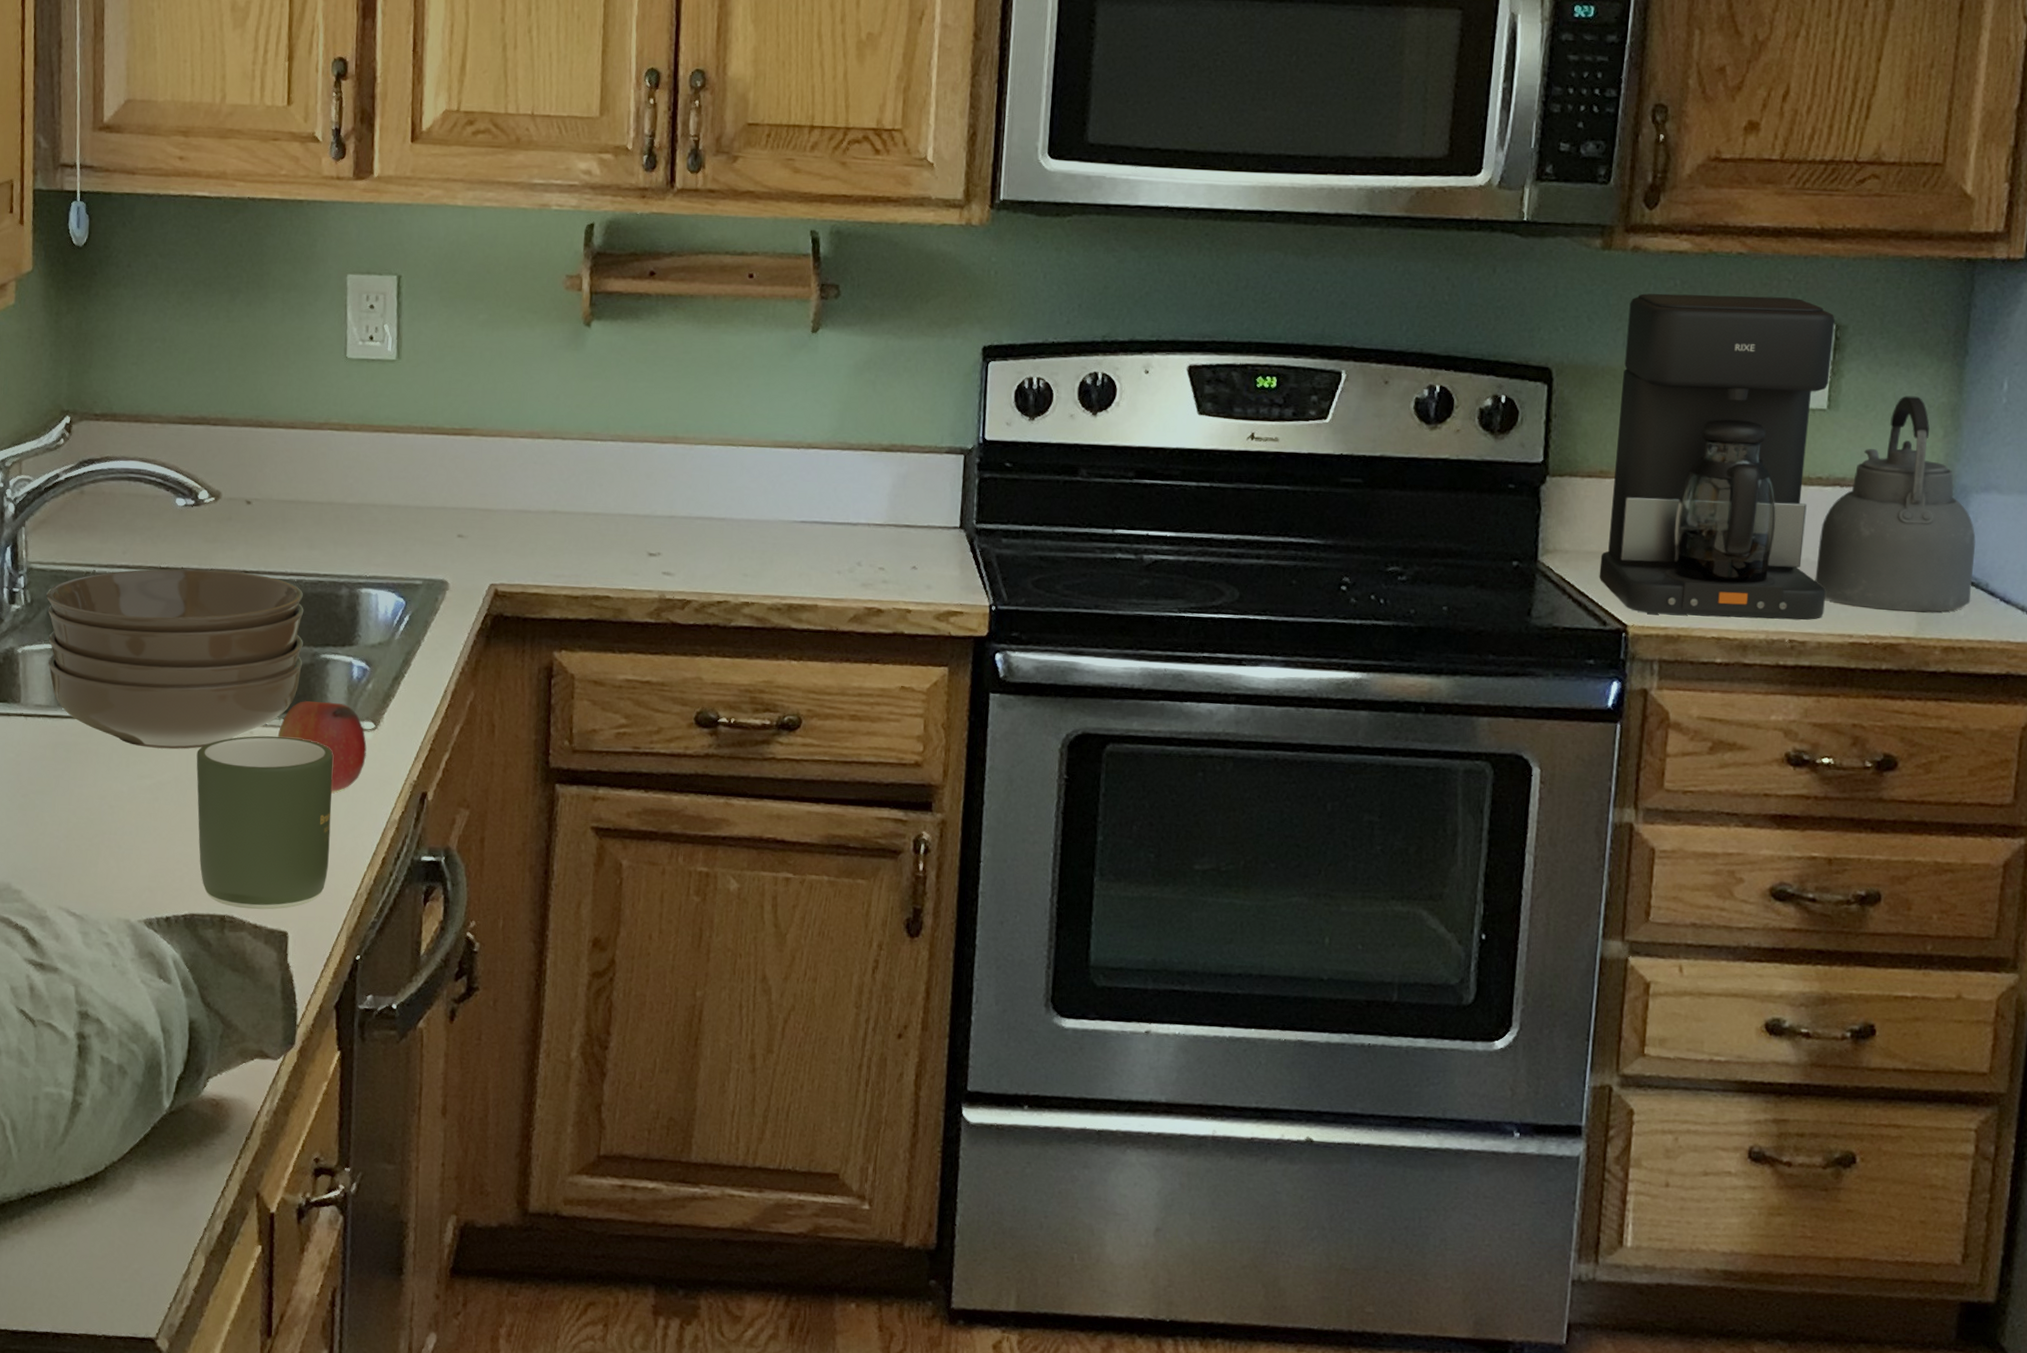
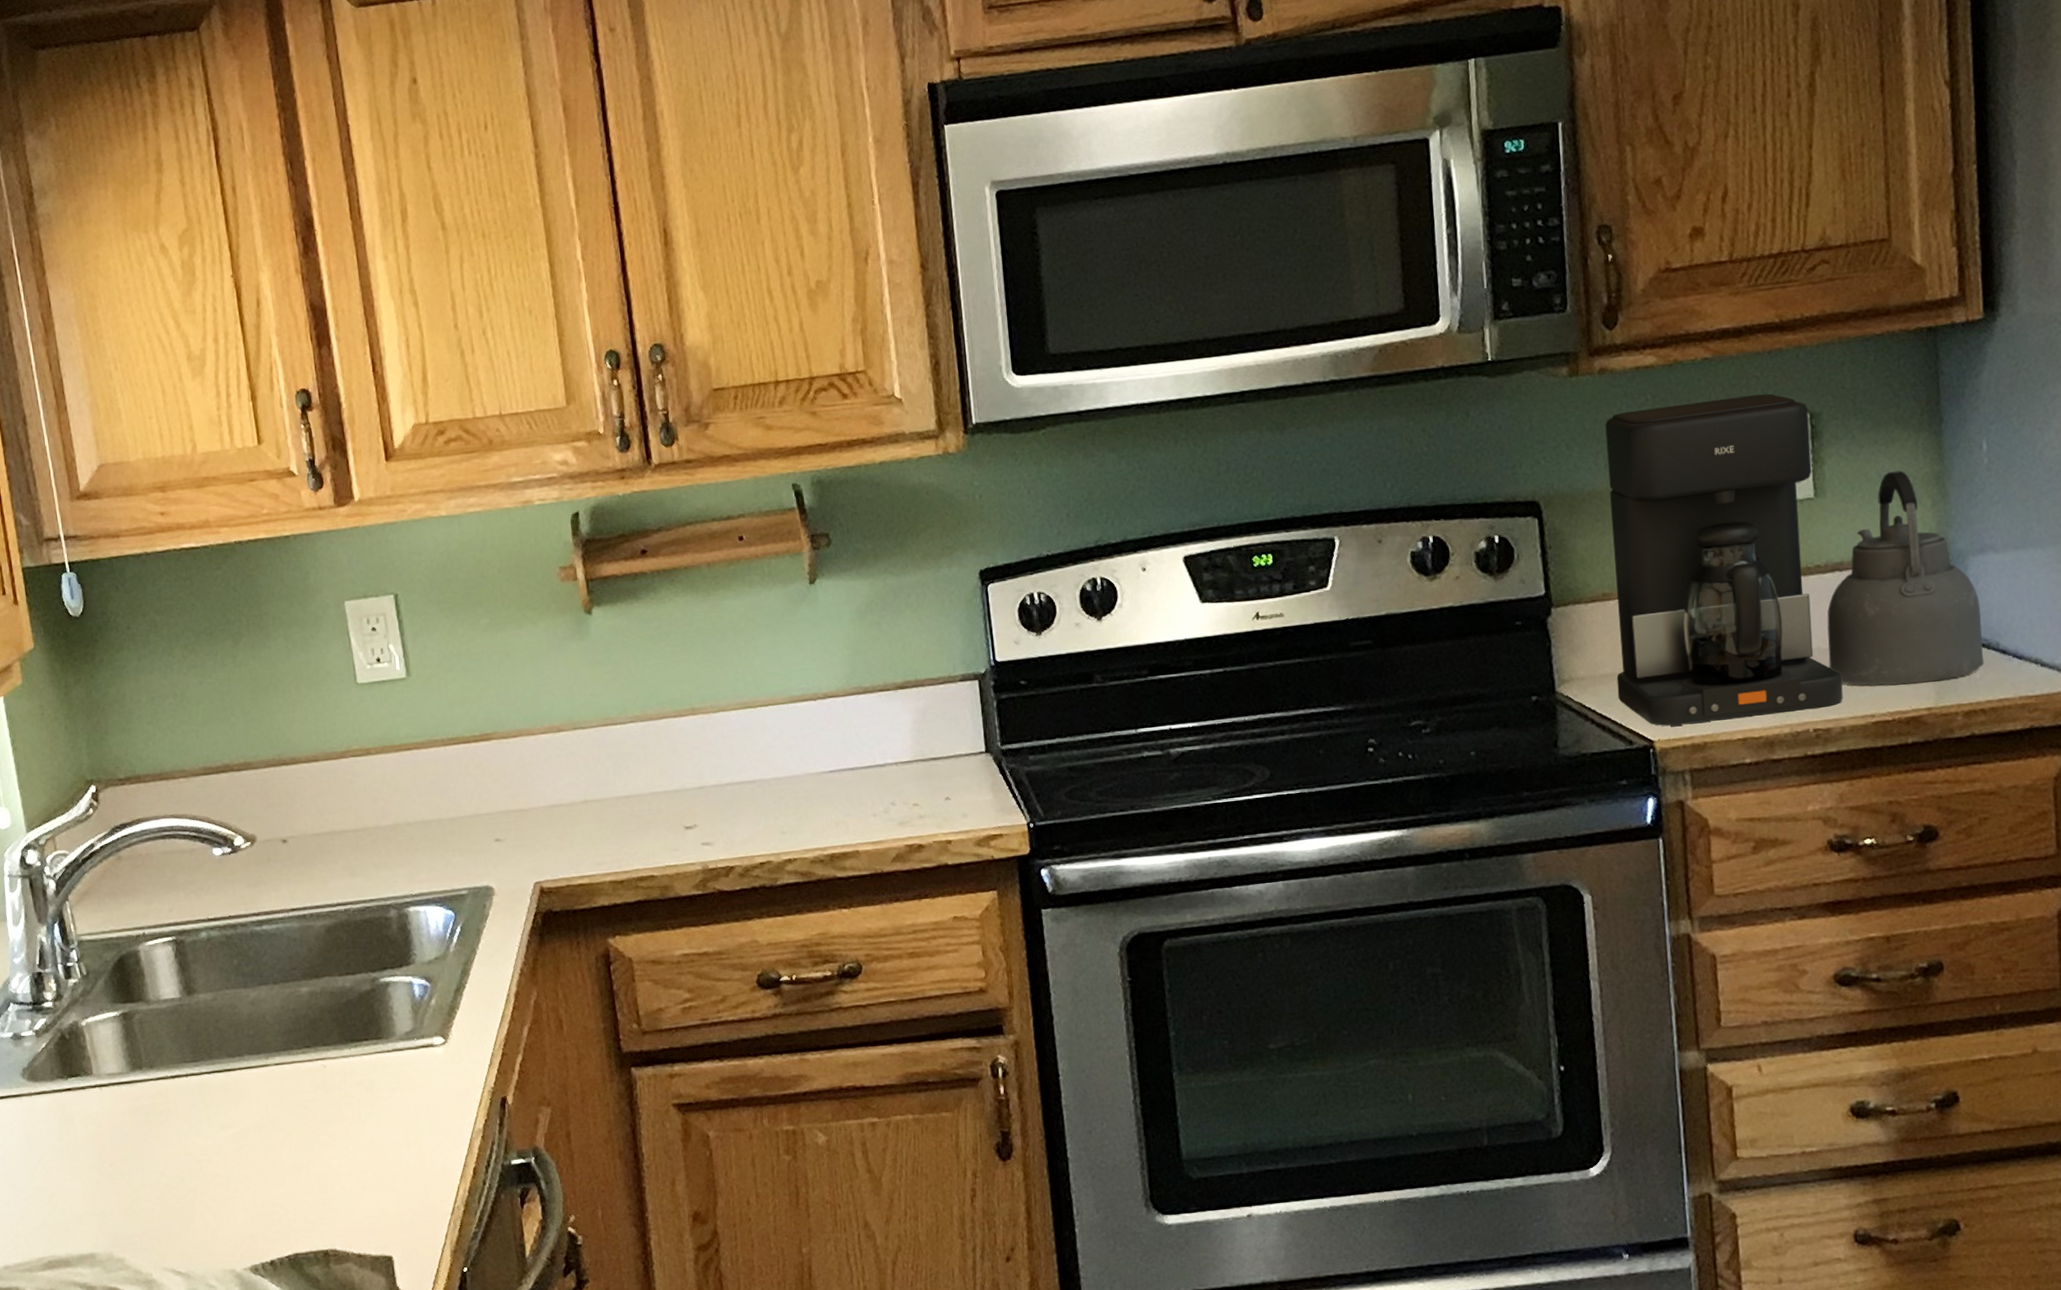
bowl: present [46,568,304,749] -> none [101,910,364,1098]
mug: present [196,736,334,910] -> none [274,1064,422,1240]
fruit: present [277,701,367,792] -> none [350,1023,441,1111]

